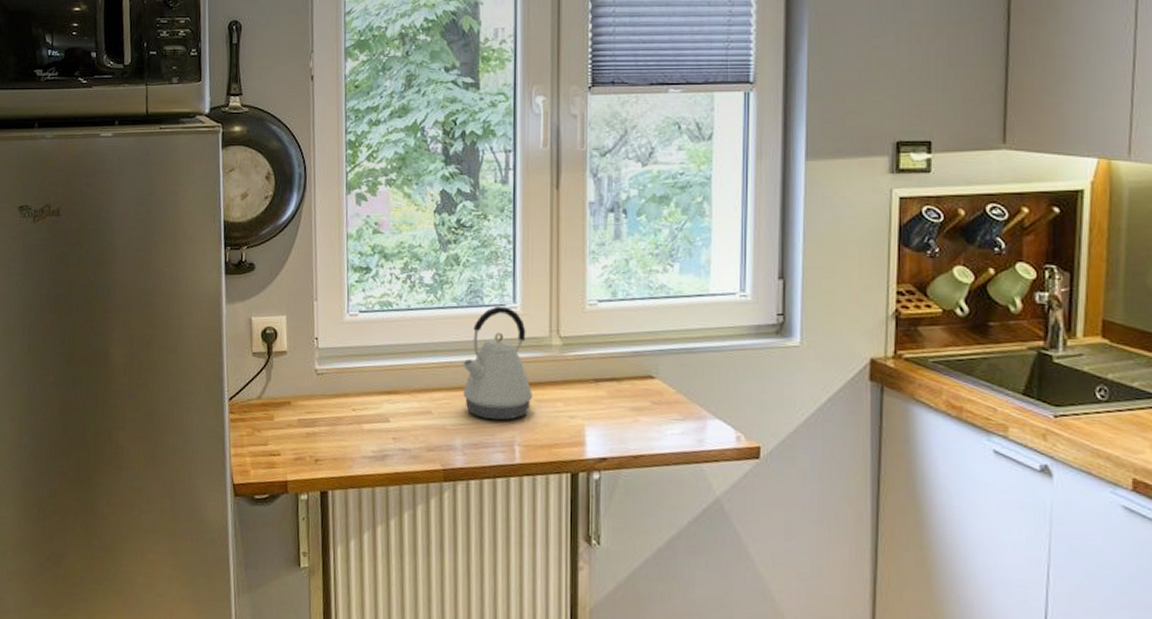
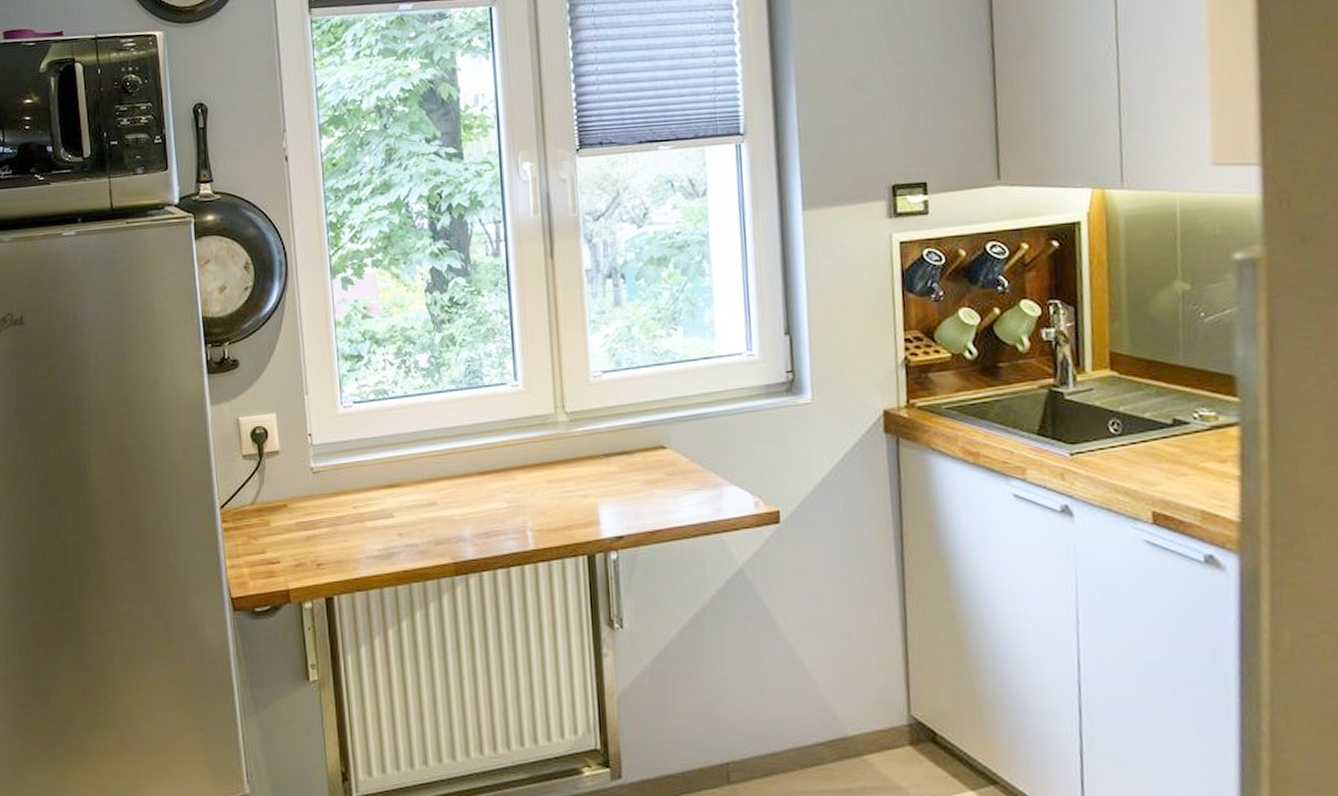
kettle: present [461,306,532,421] -> none [465,385,541,506]

